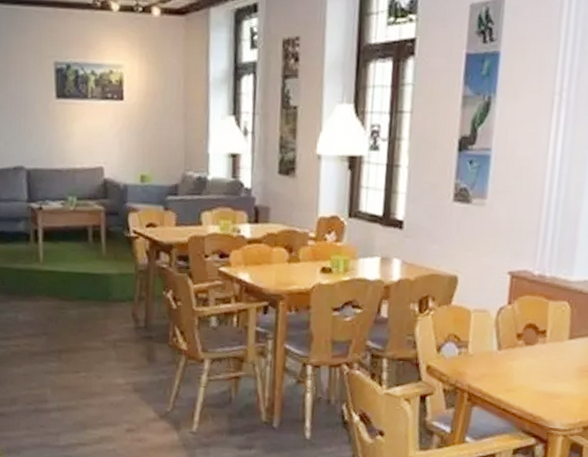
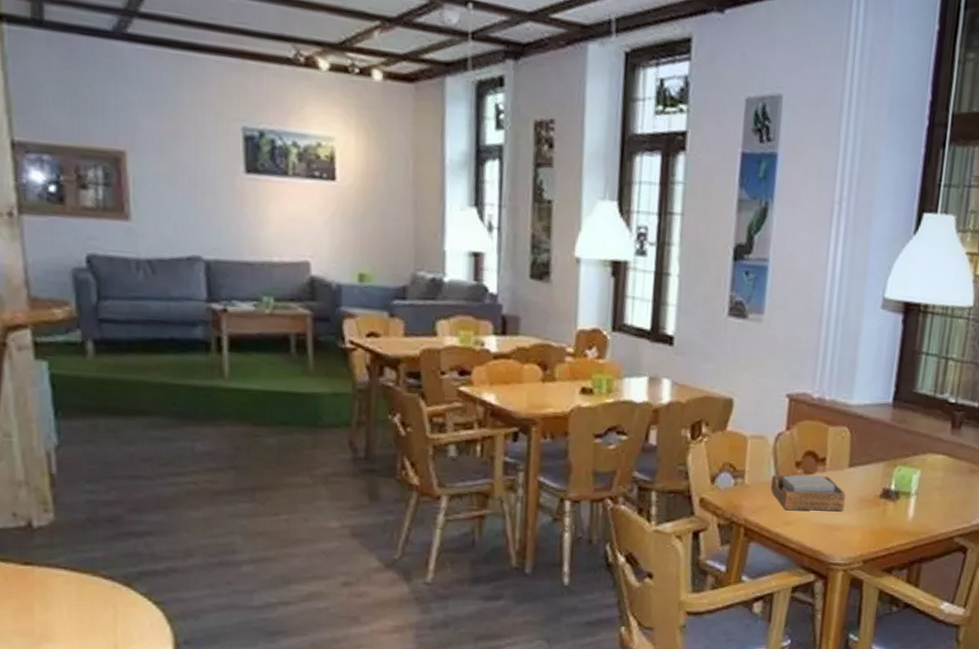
napkin holder: none [492,345,566,380] -> present [770,474,846,511]

